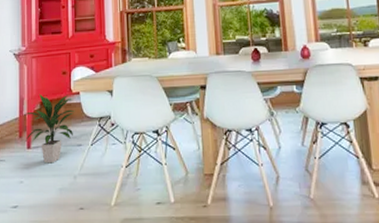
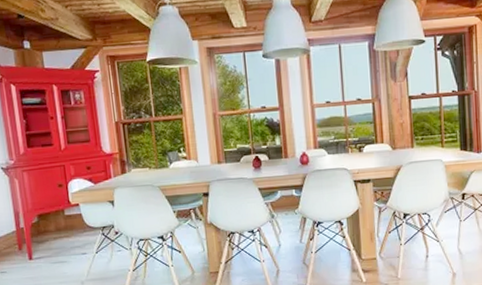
indoor plant: present [24,94,75,164] -> none [21,207,76,273]

